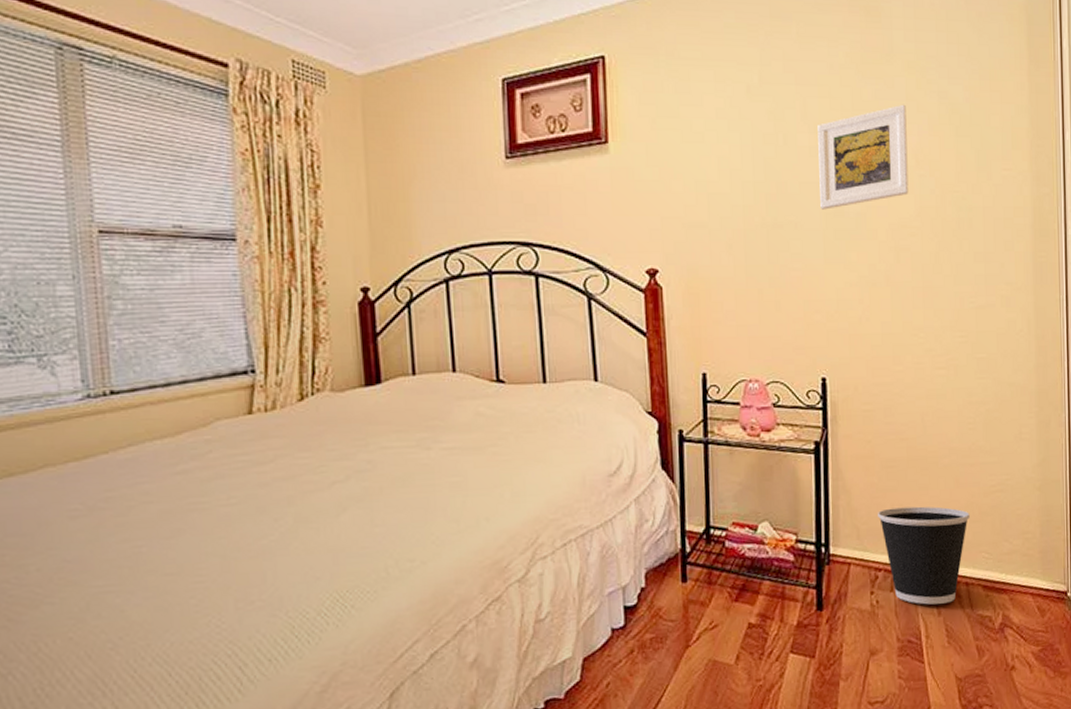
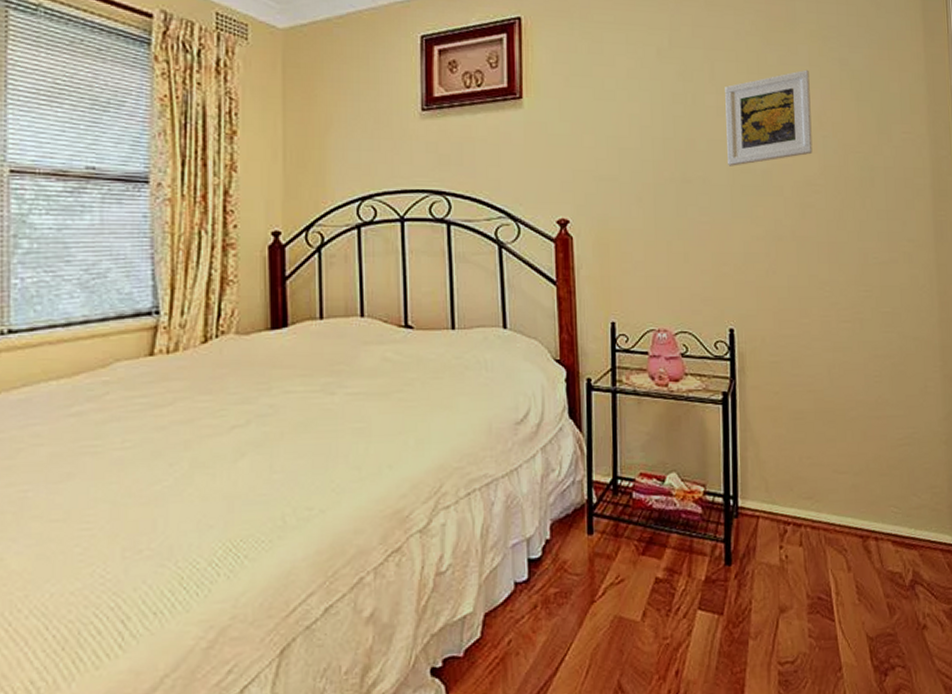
wastebasket: present [878,506,970,605] -> none [786,459,878,560]

